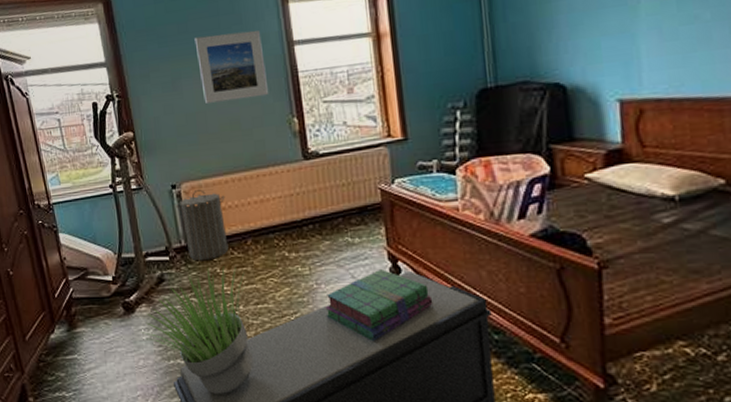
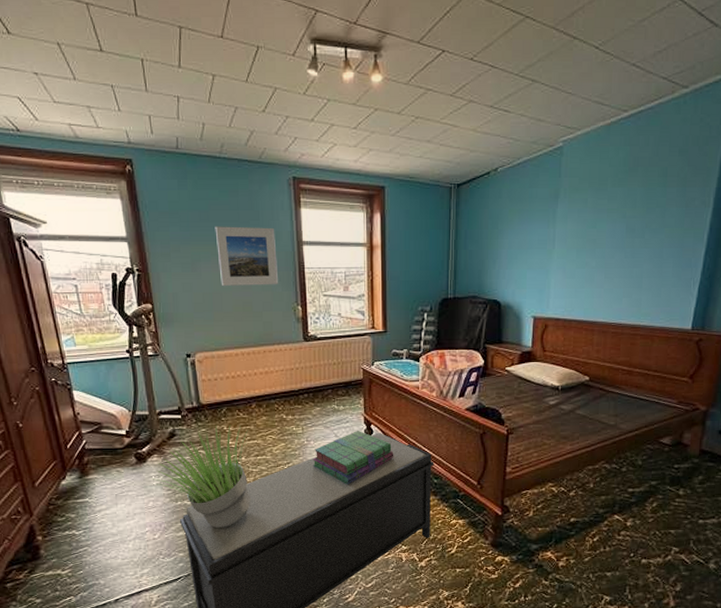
laundry hamper: present [176,188,229,261] -> none [190,359,235,420]

